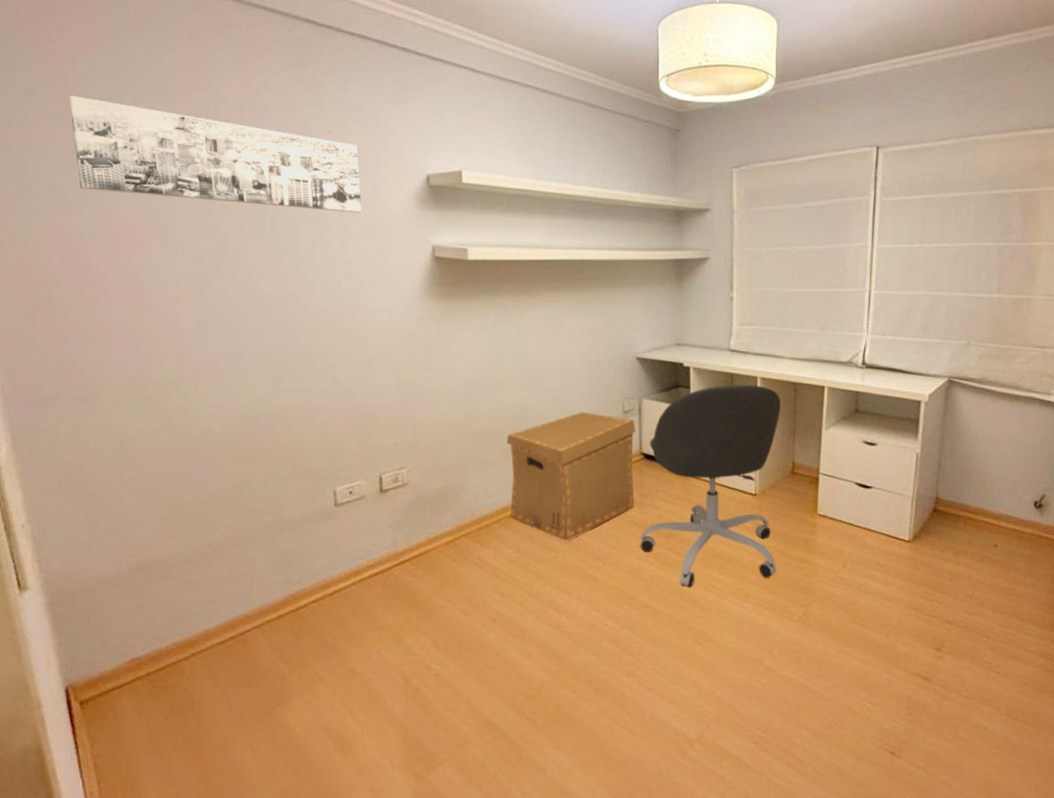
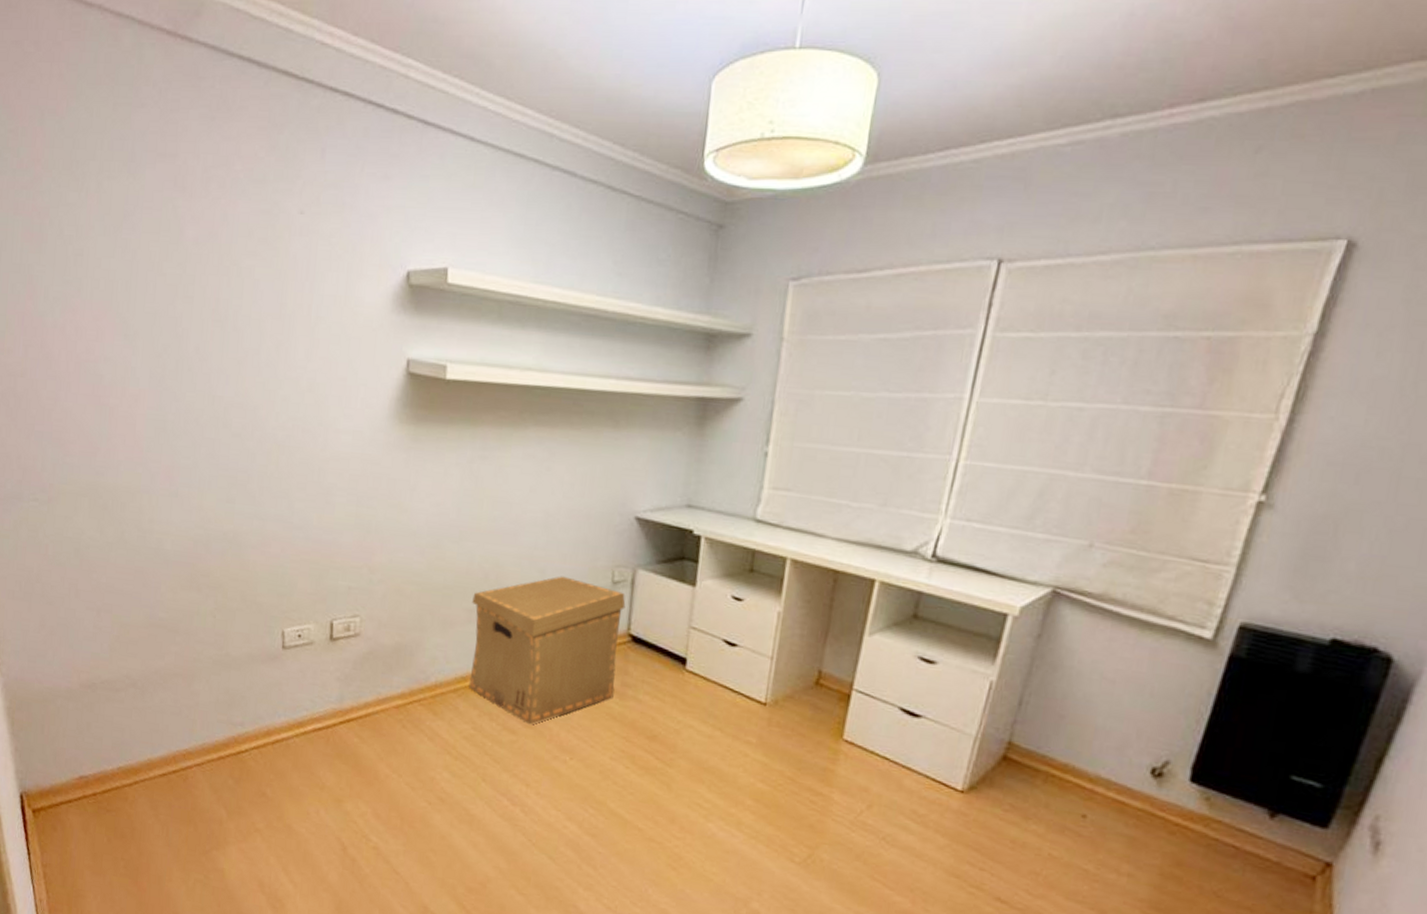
wall art: present [68,95,362,213] -> none [37,160,332,314]
office chair: present [640,384,780,588] -> none [615,563,814,807]

